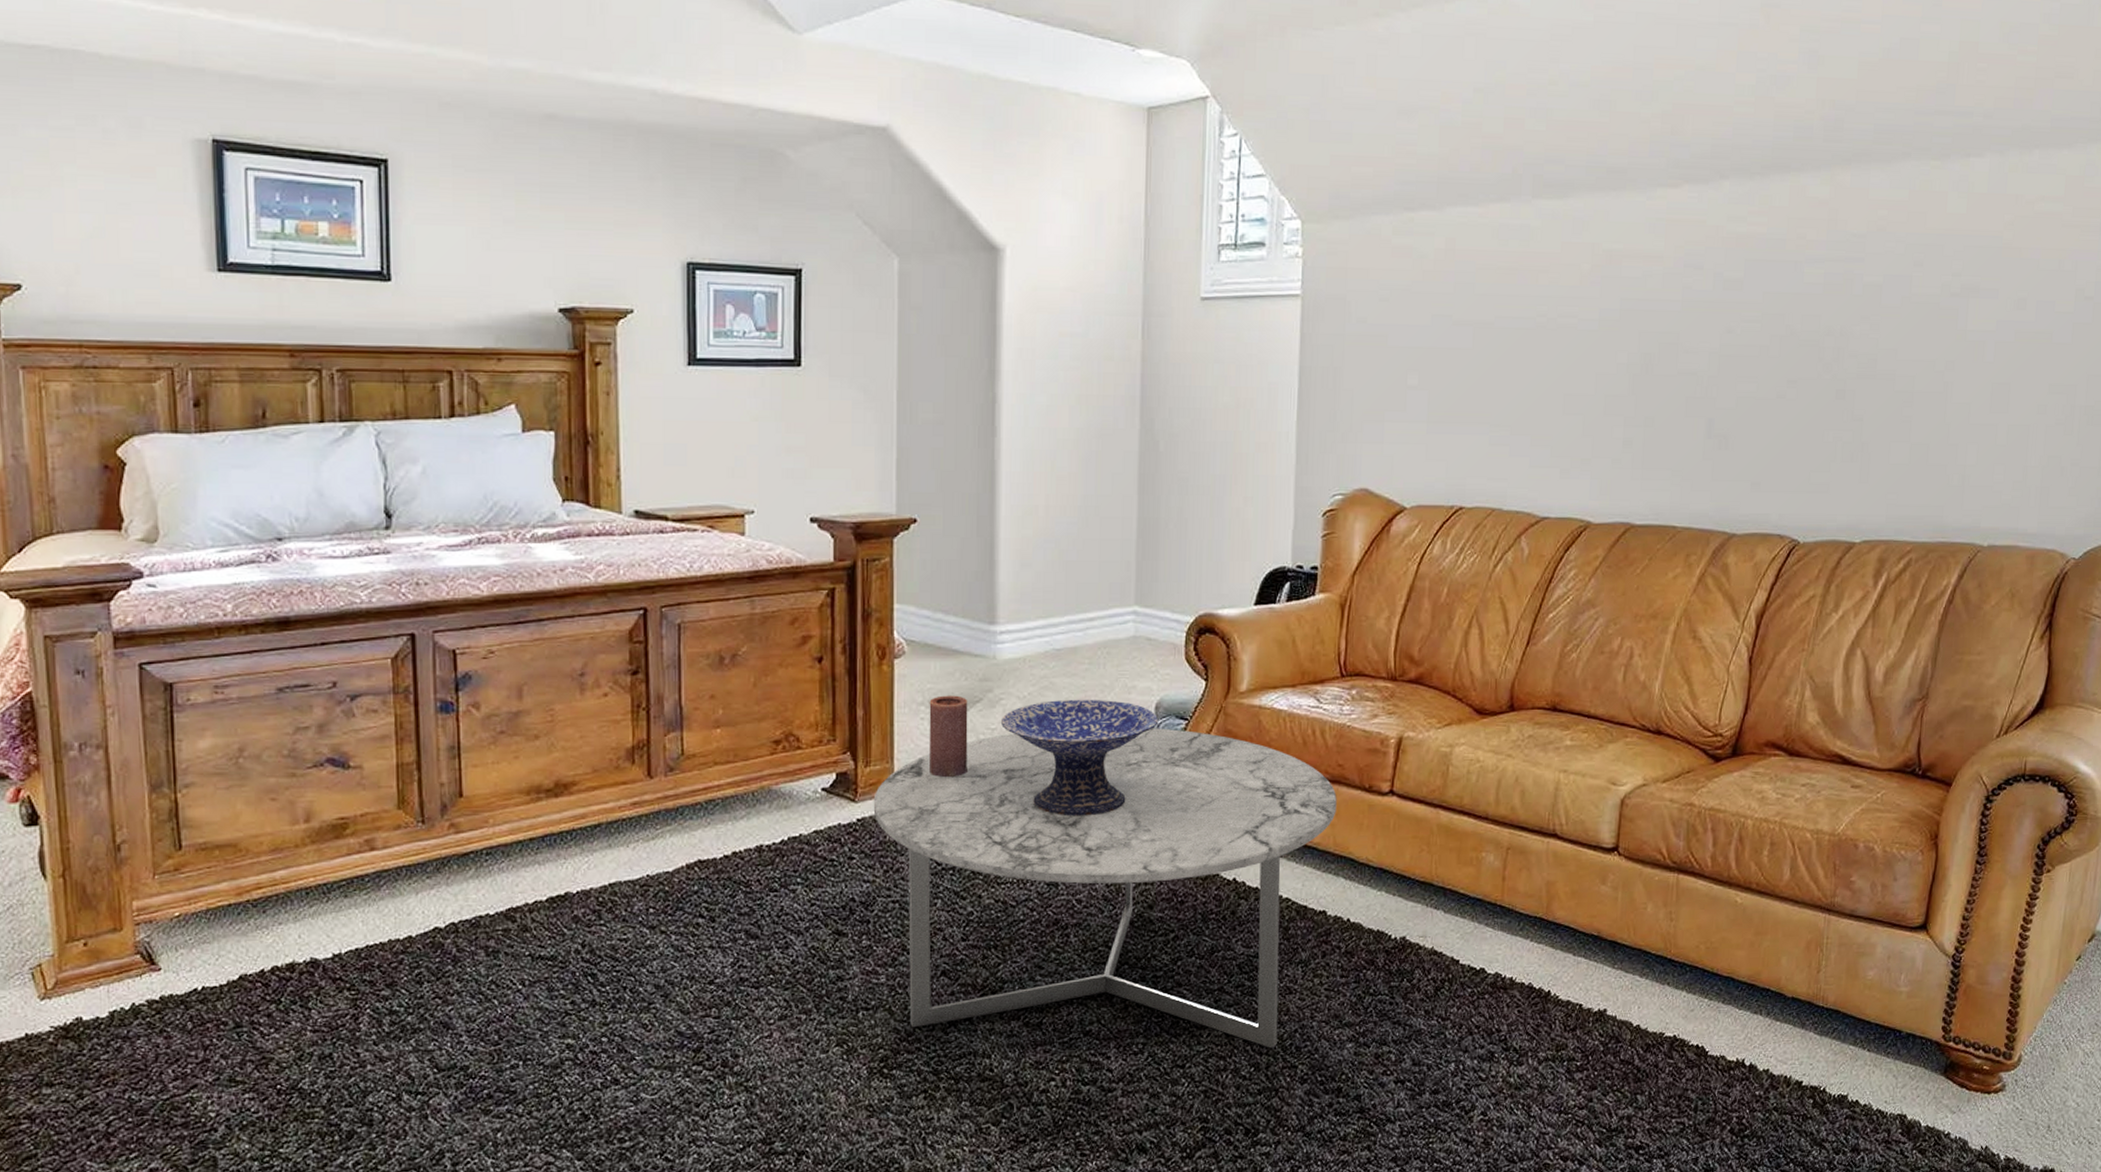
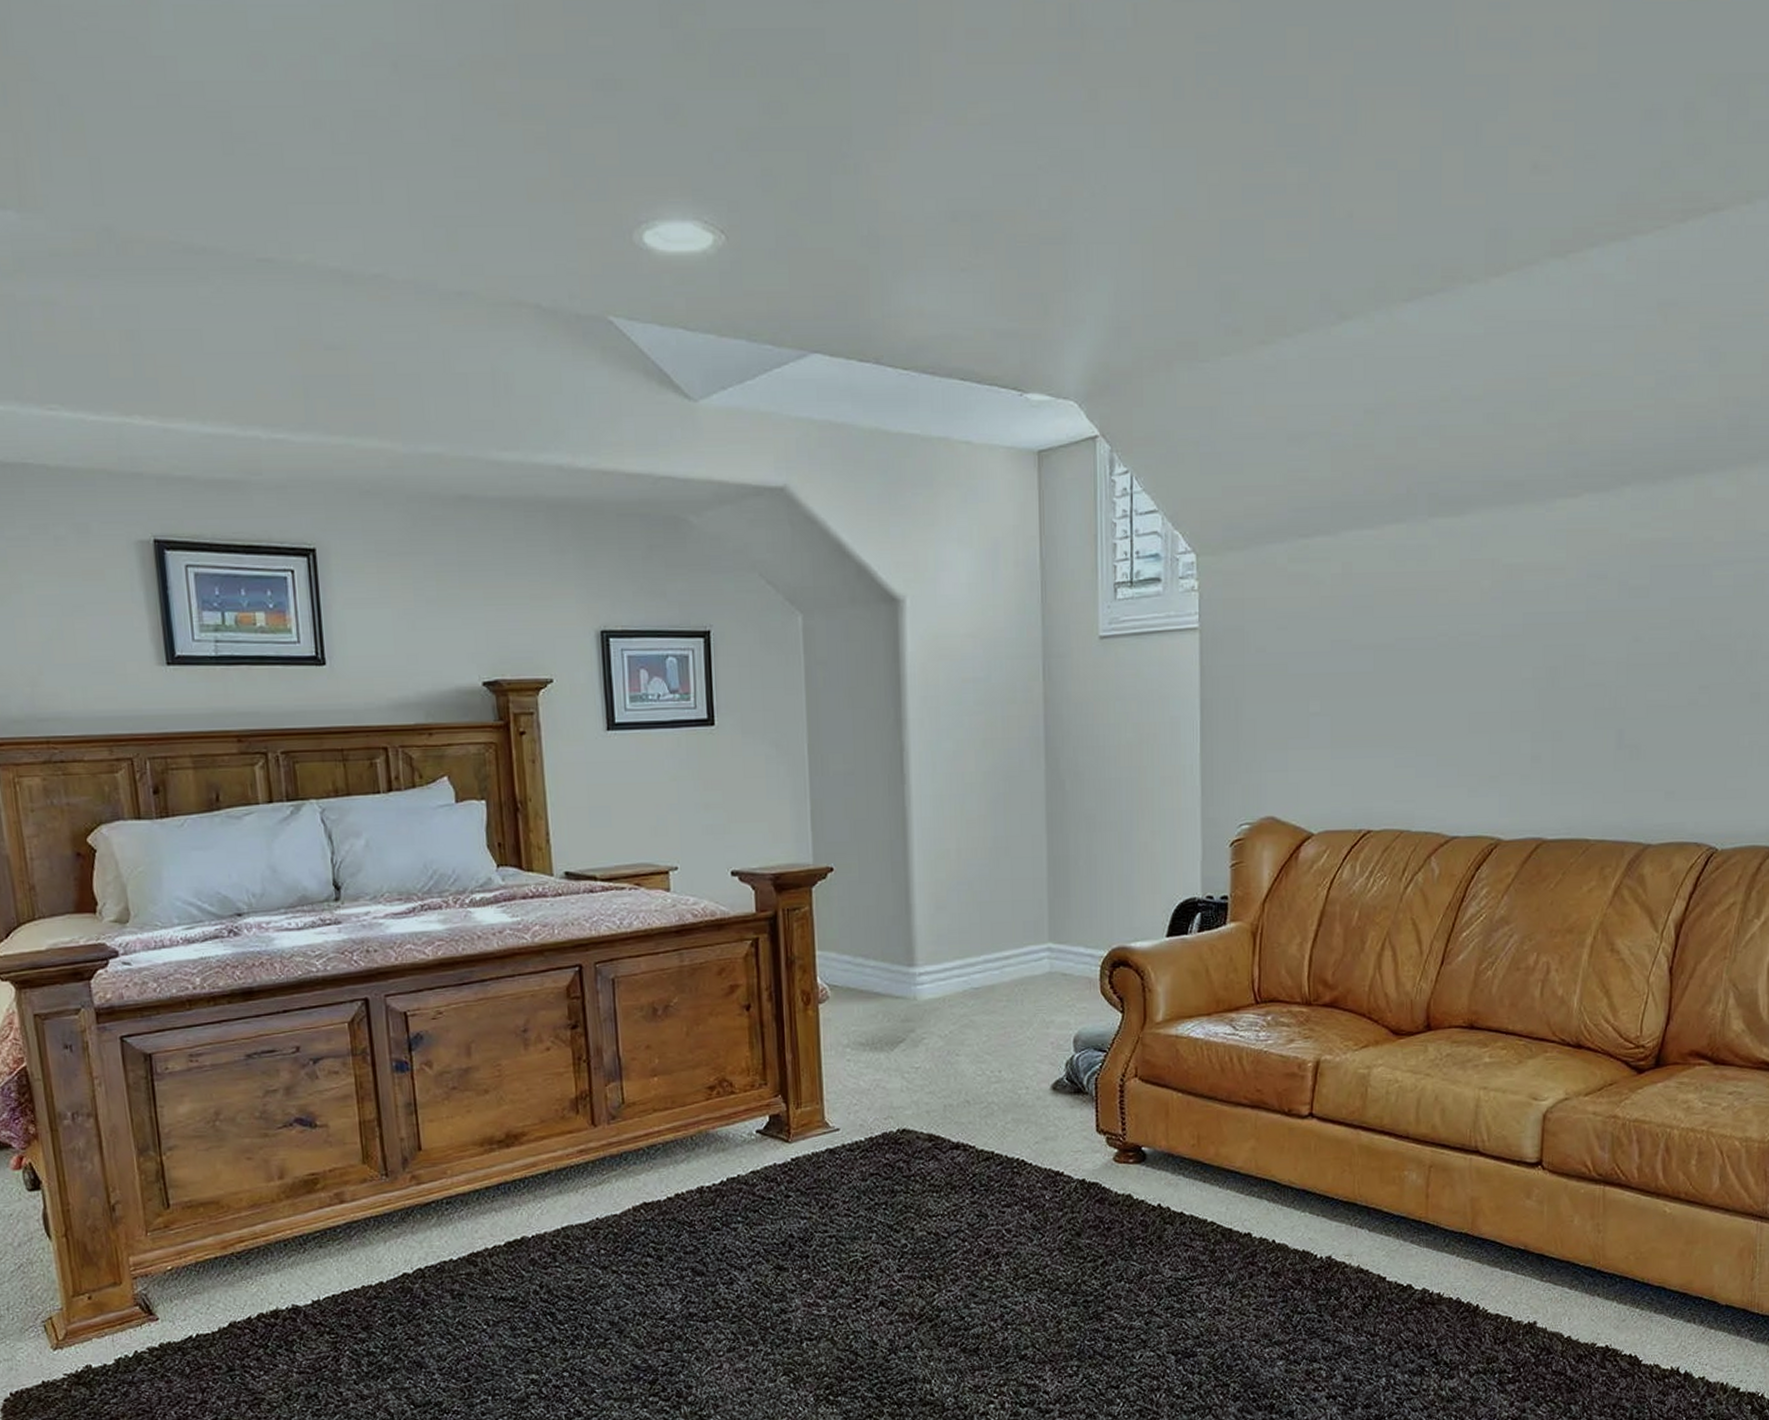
coffee table: present [873,728,1337,1048] -> none [806,1060,1257,1368]
candle: present [929,695,968,778] -> none [854,1036,895,1117]
decorative bowl: present [1001,699,1159,816] -> none [925,1035,1078,1149]

